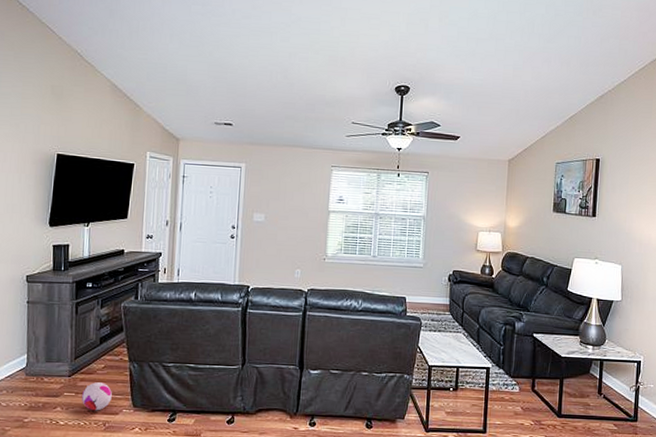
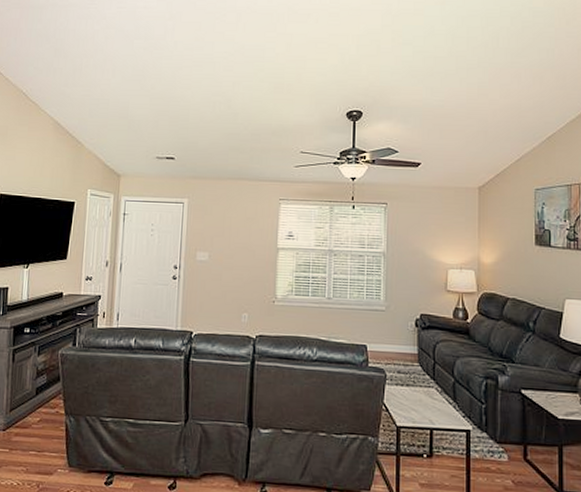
plush toy: present [81,382,112,411] -> none [15,437,47,470]

